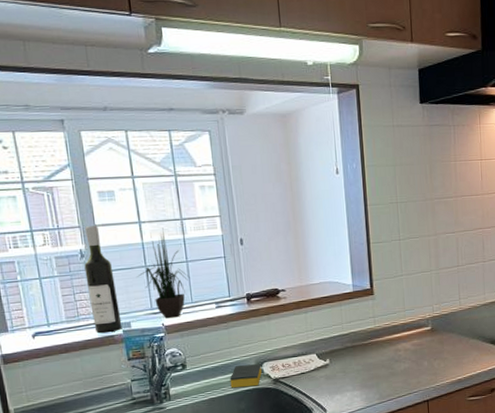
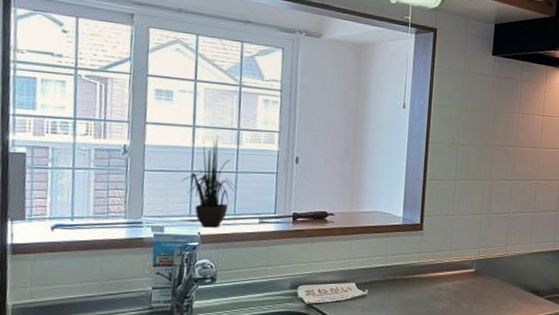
bottle: present [84,225,122,334] -> none [123,122,156,235]
sponge: present [230,364,262,389] -> none [260,286,296,309]

